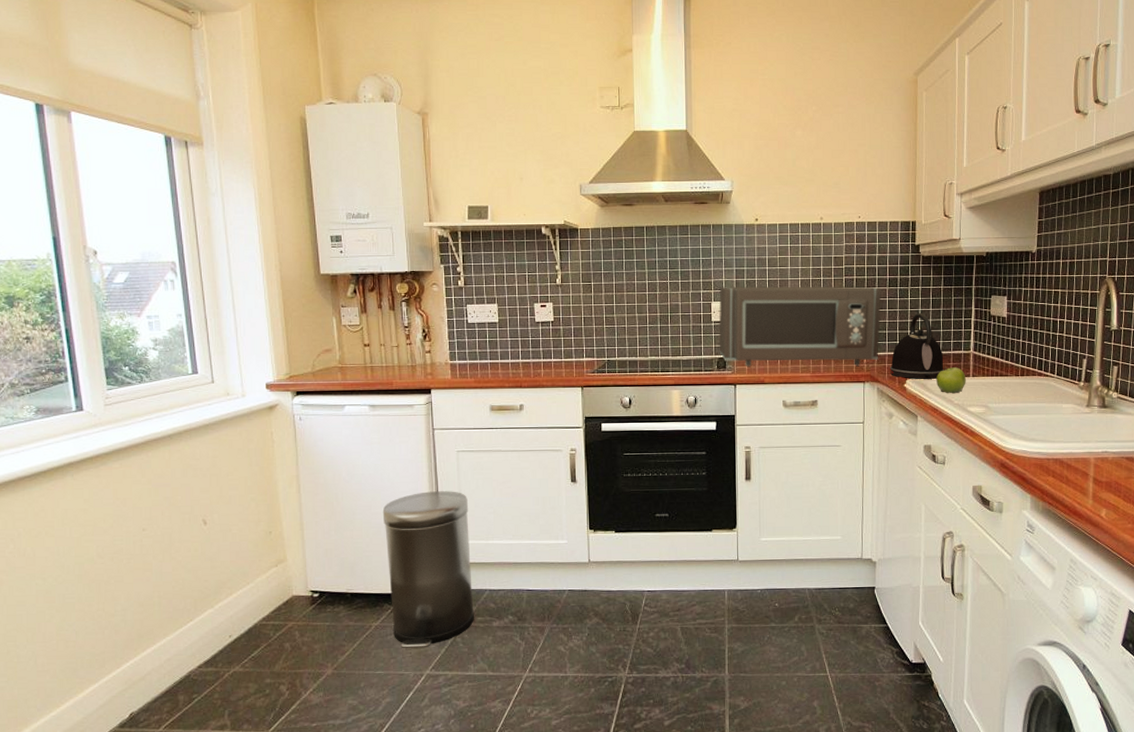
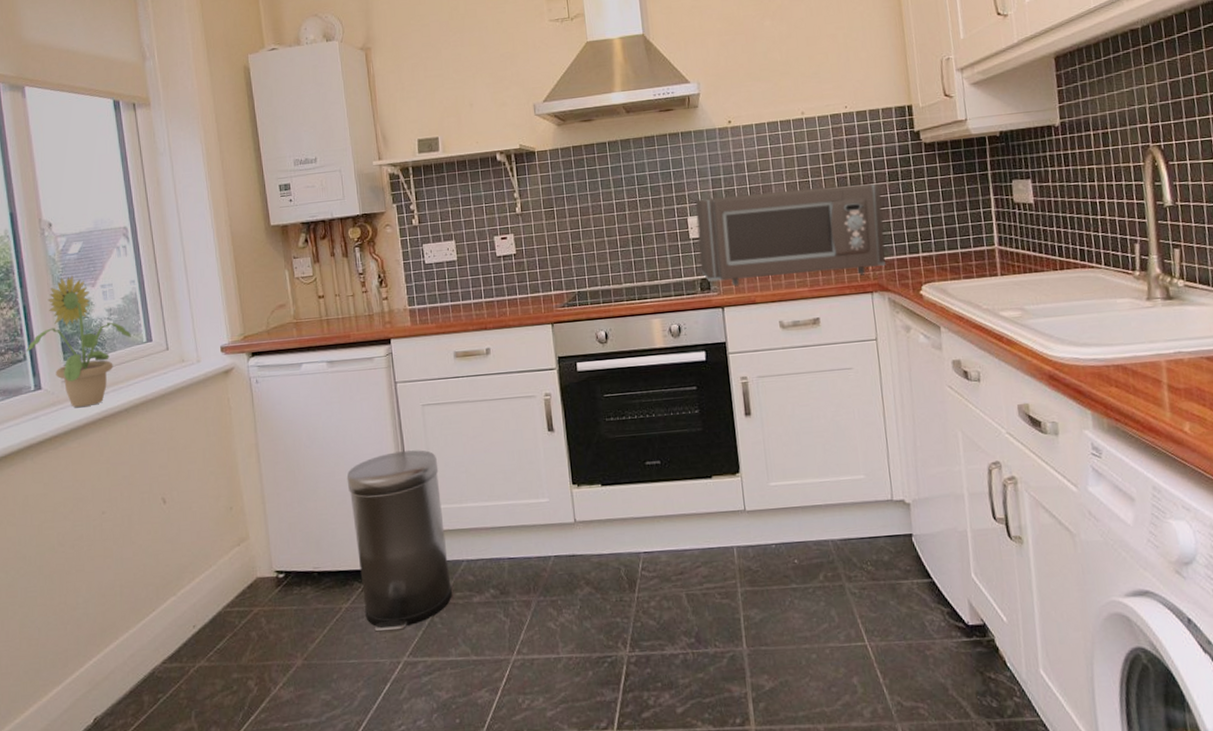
sunflower: none [67,303,177,430] -> present [26,275,131,407]
kettle: present [889,312,945,379] -> none [900,207,967,284]
fruit: present [936,366,966,394] -> none [957,266,994,299]

